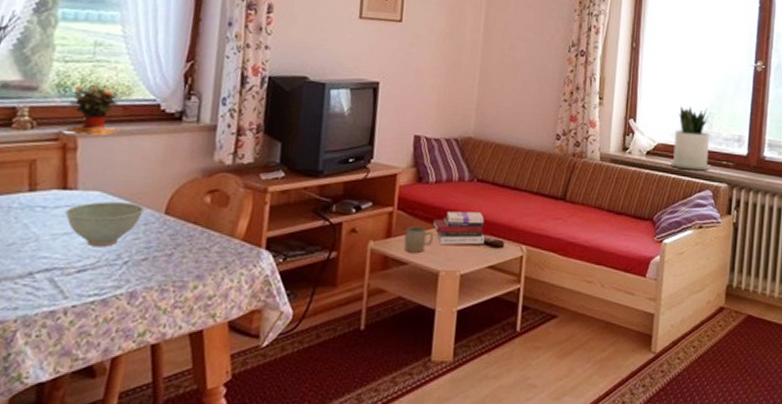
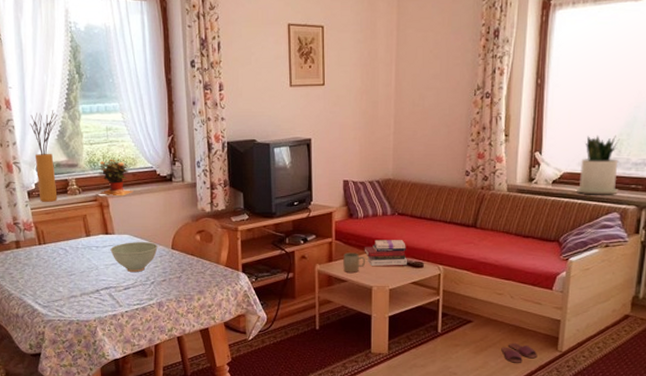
slippers: none [589,344,629,369] -> present [501,343,538,363]

